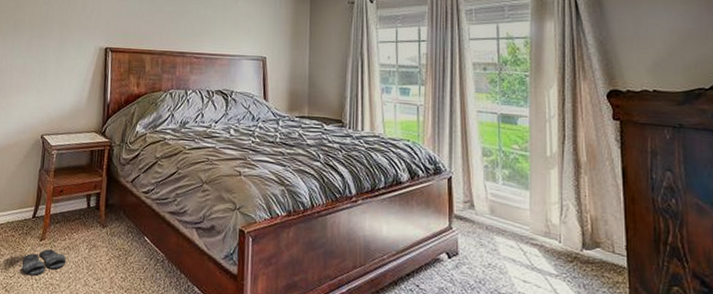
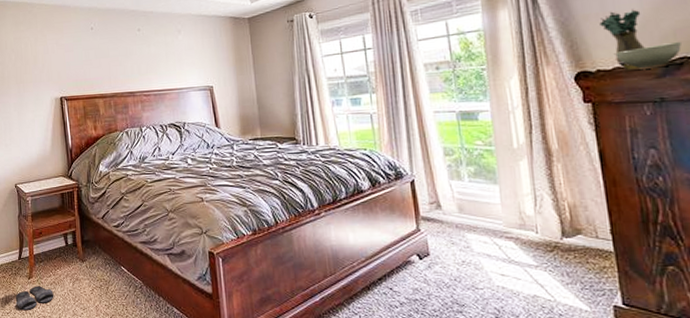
vase: none [633,37,670,95] -> present [599,9,645,70]
bowl: none [642,73,702,96] -> present [613,41,683,71]

